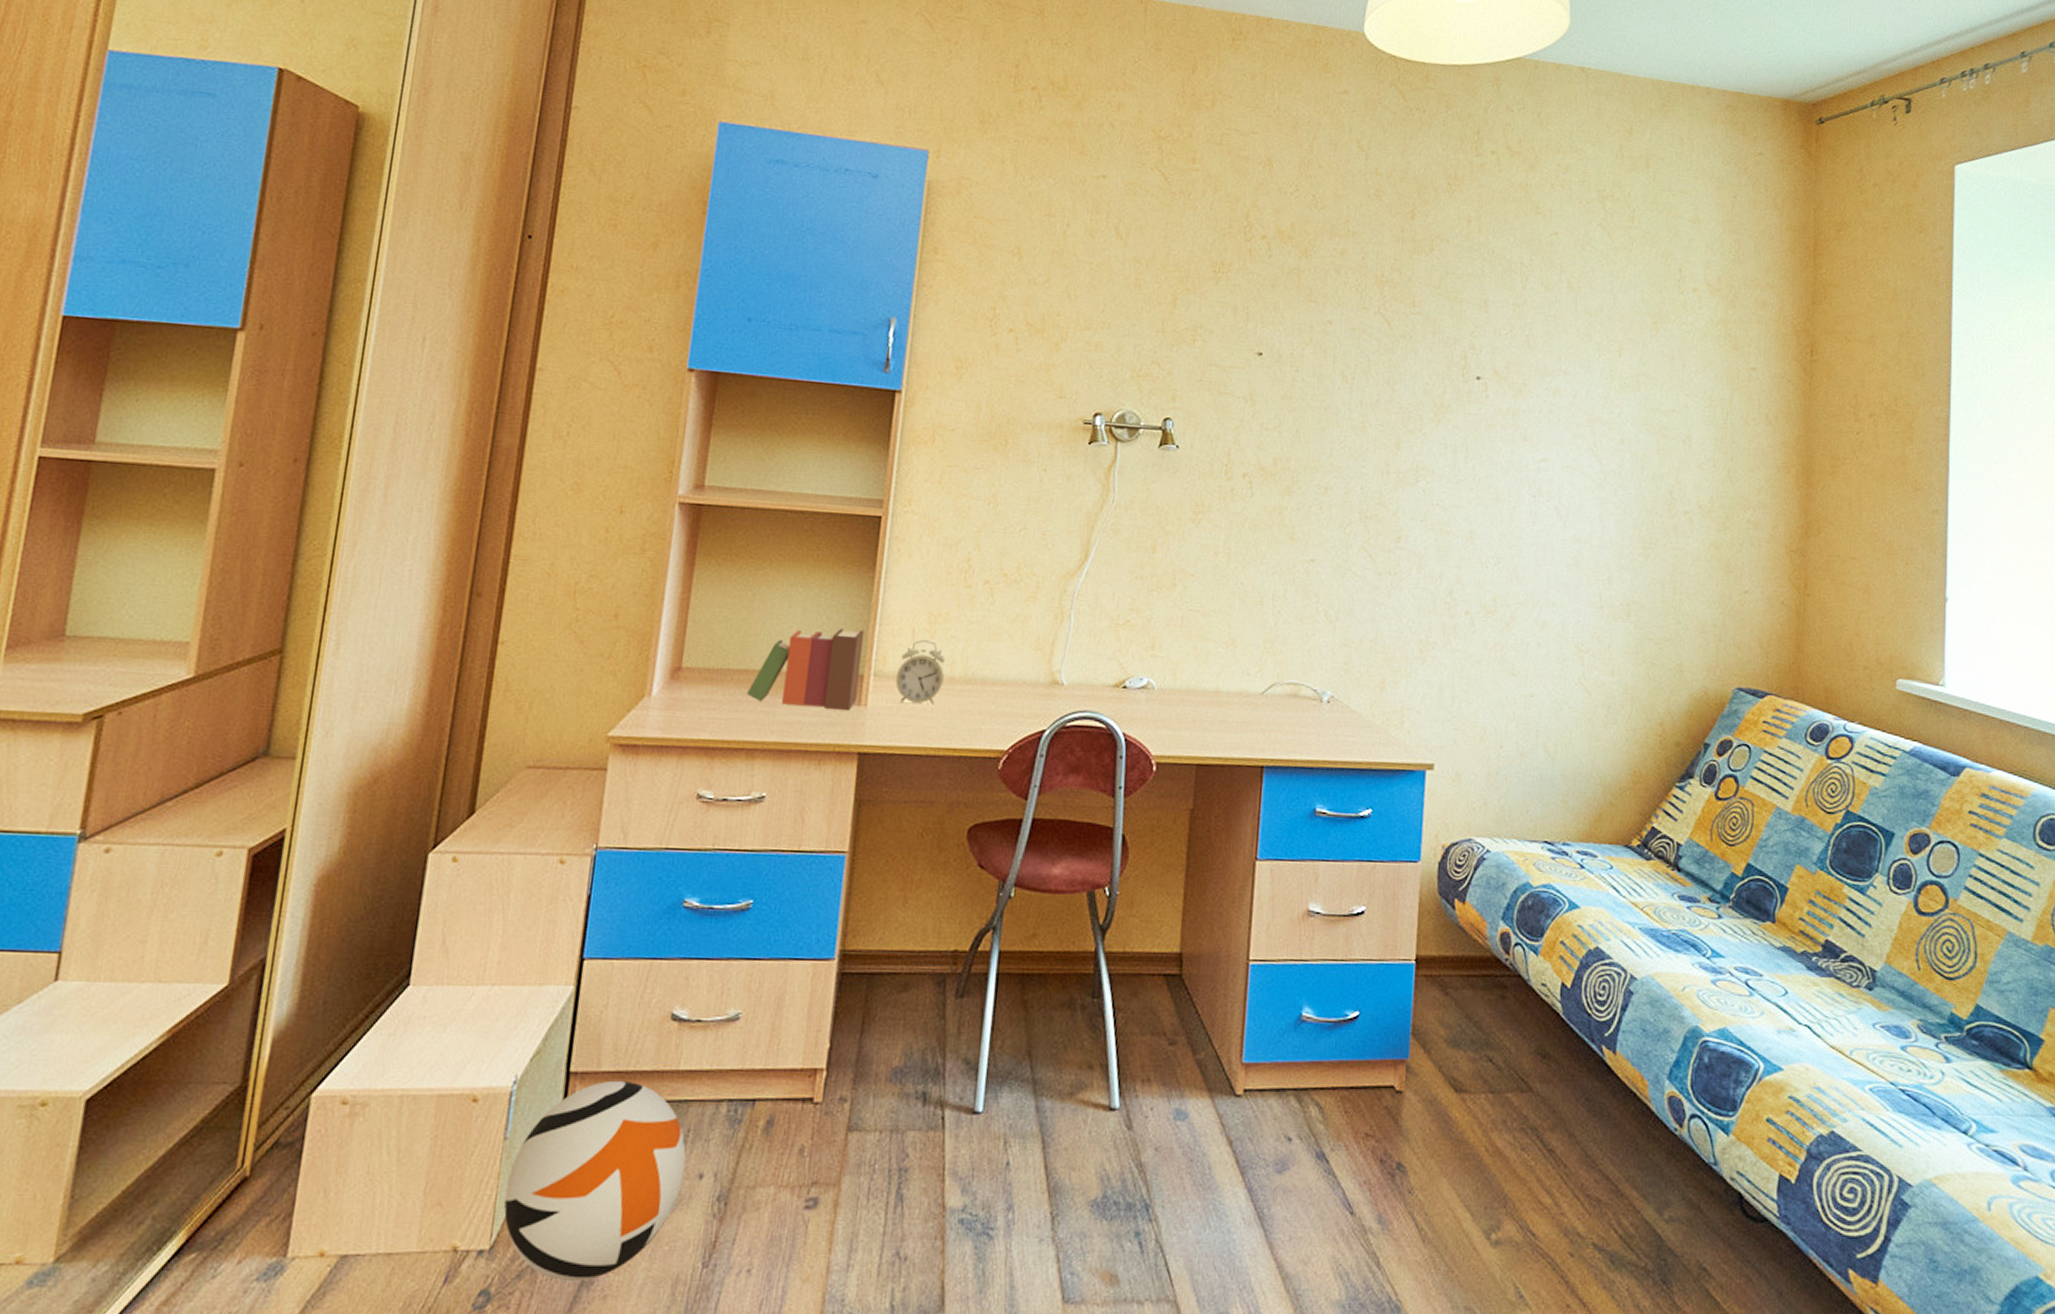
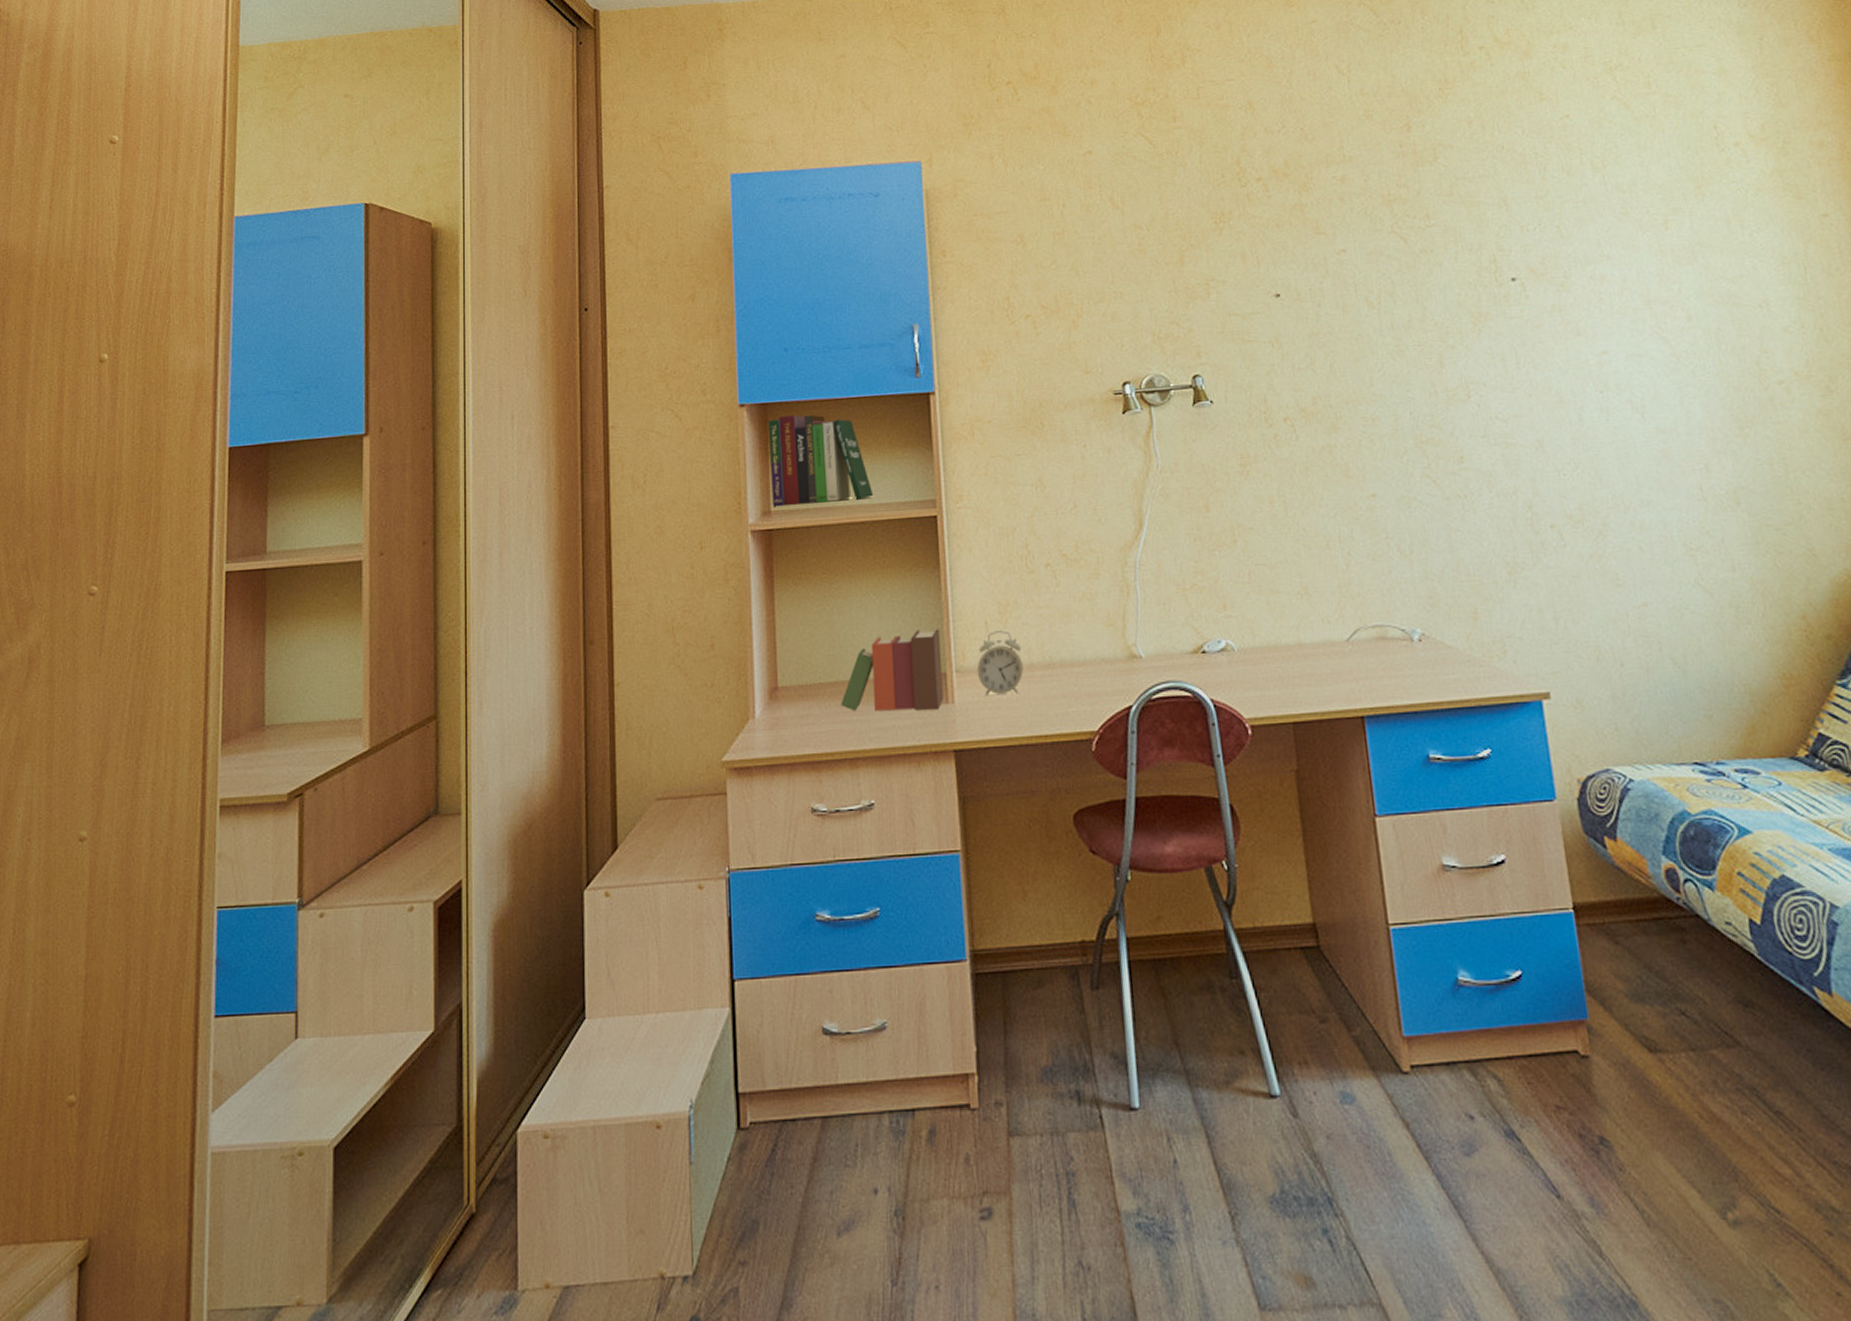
ball: present [503,1080,686,1282] -> none [698,1098,860,1305]
books: none [707,388,819,489] -> present [767,415,874,508]

